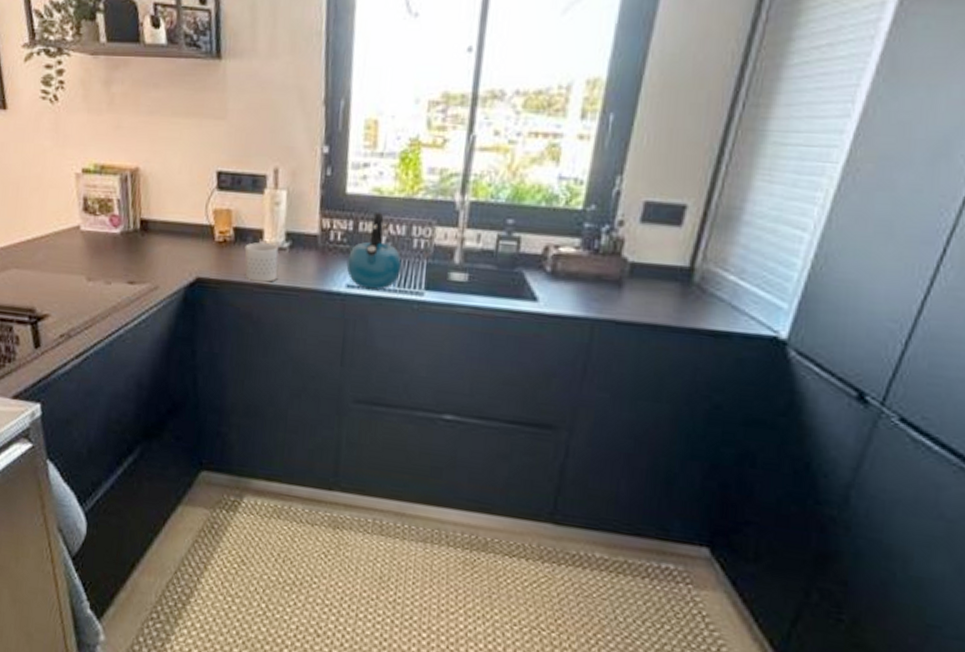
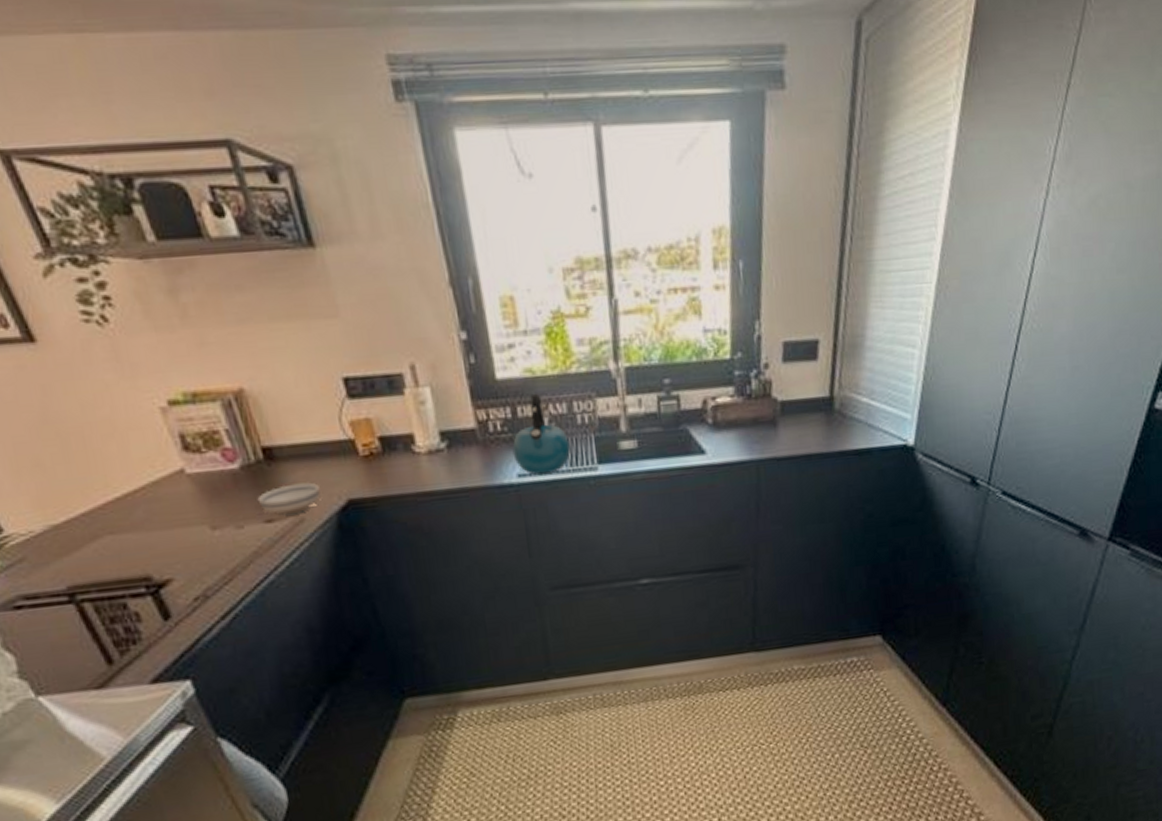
bowl: none [127,254,177,281] -> present [257,482,321,516]
mug: present [244,242,279,283] -> none [396,447,442,492]

